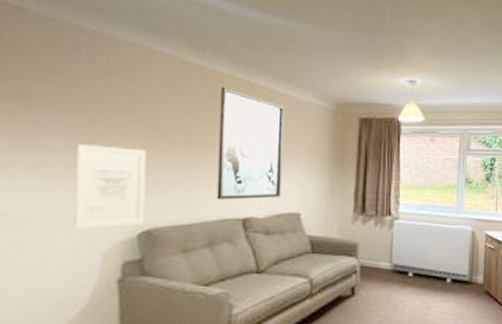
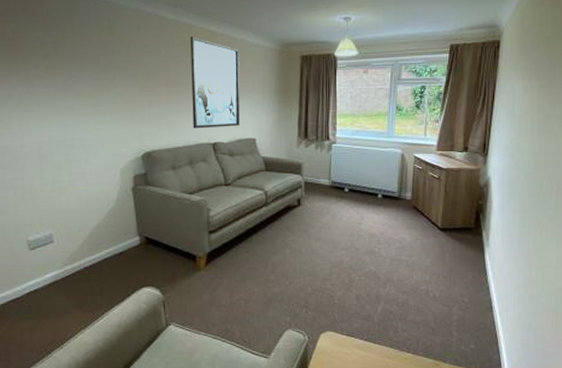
wall art: present [73,143,147,229] -> none [96,88,145,151]

